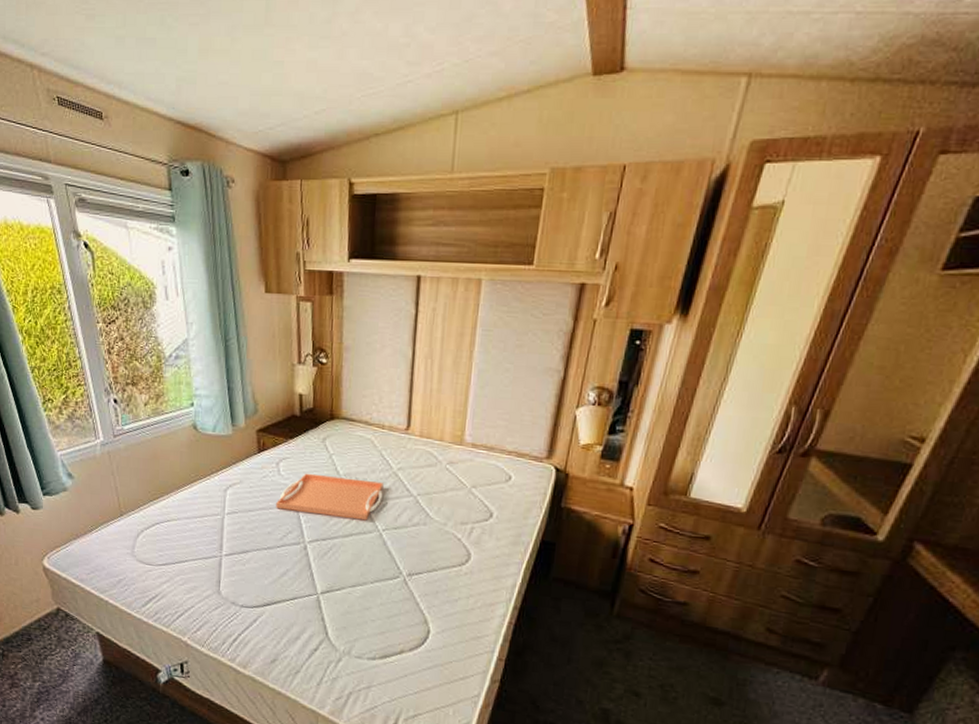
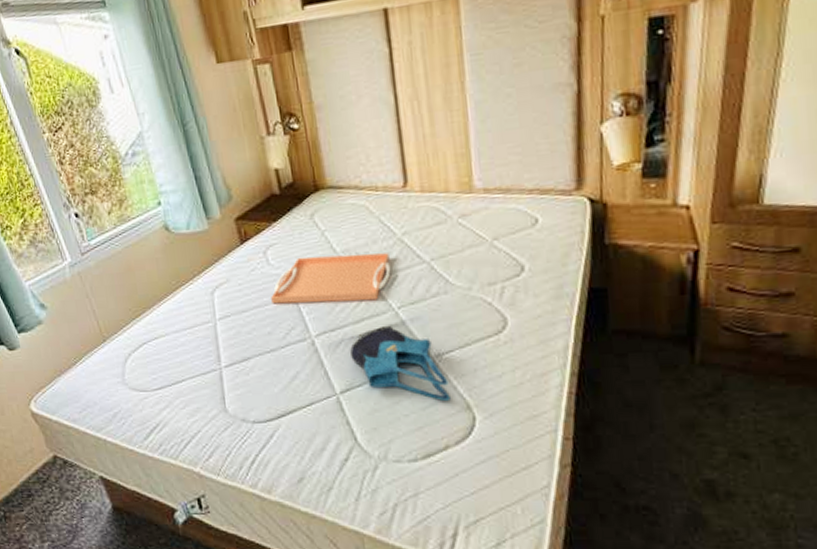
tote bag: none [335,543,413,614] -> present [350,325,451,401]

